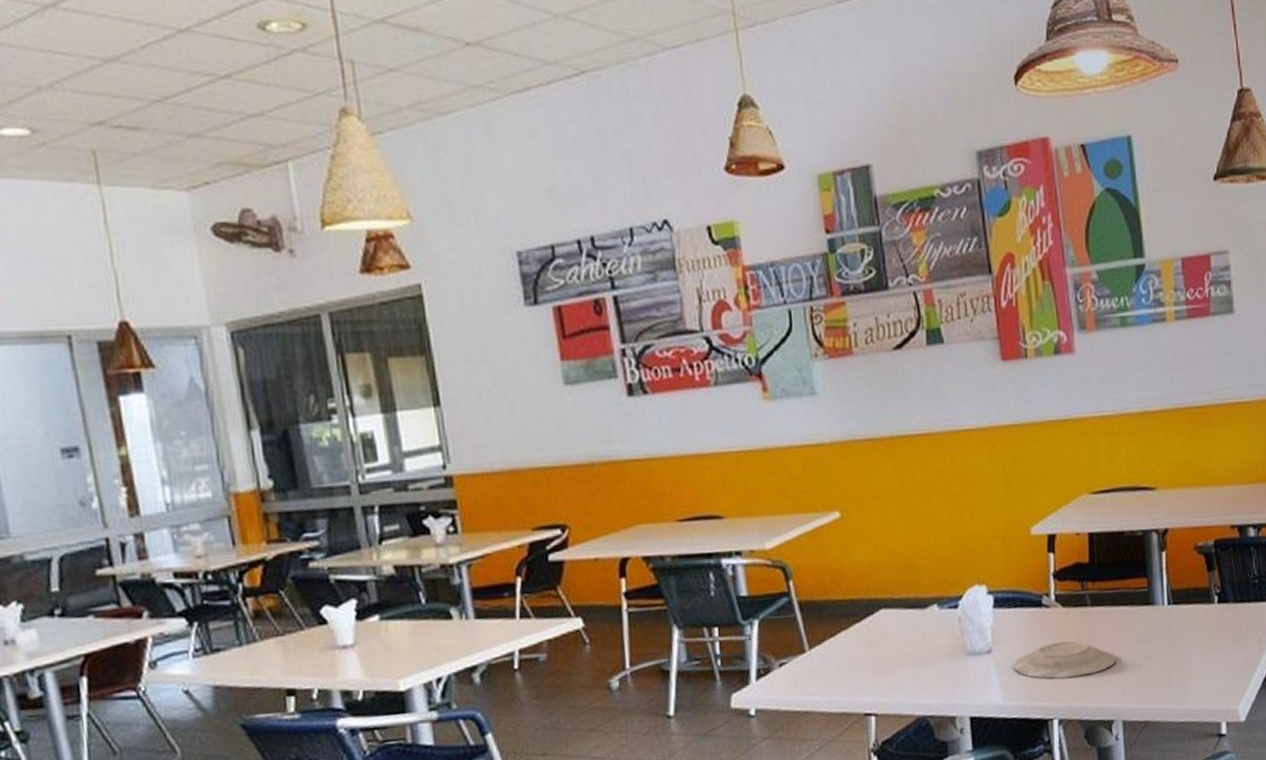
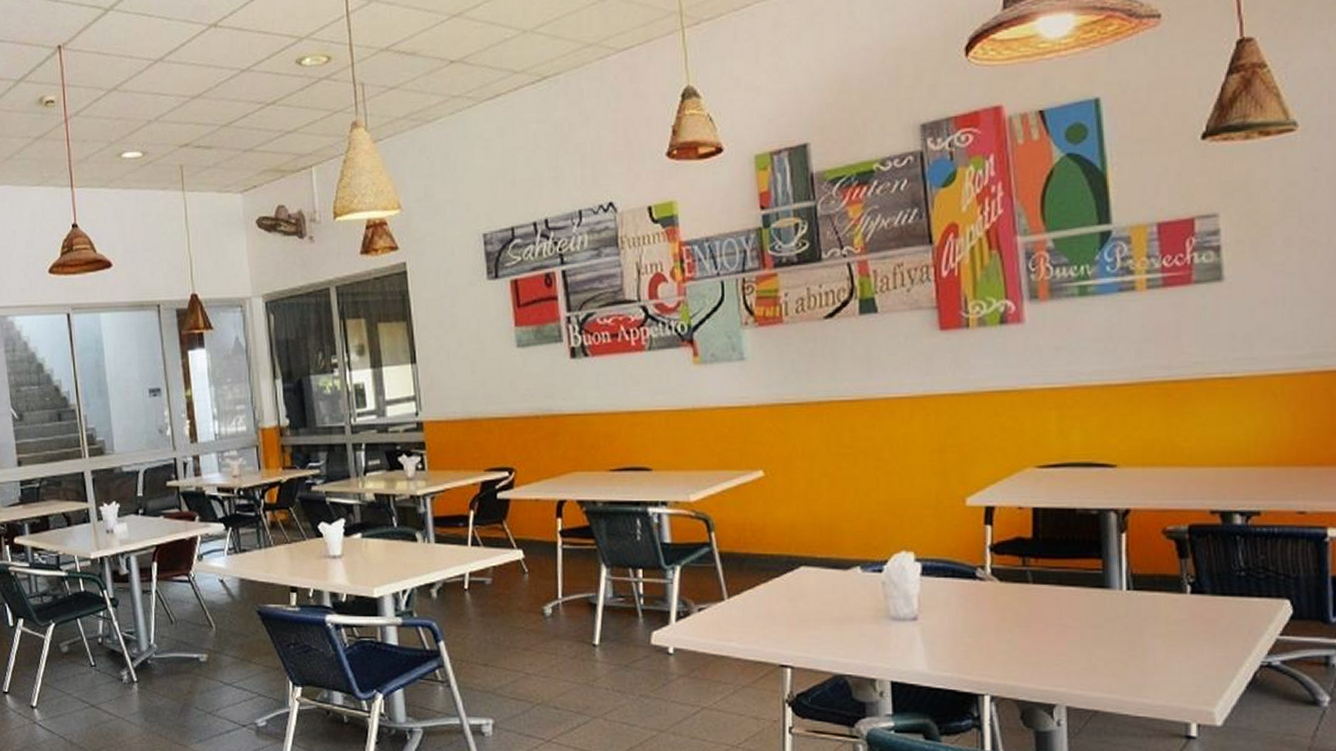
plate: present [1014,641,1116,680] -> none [942,617,1061,655]

